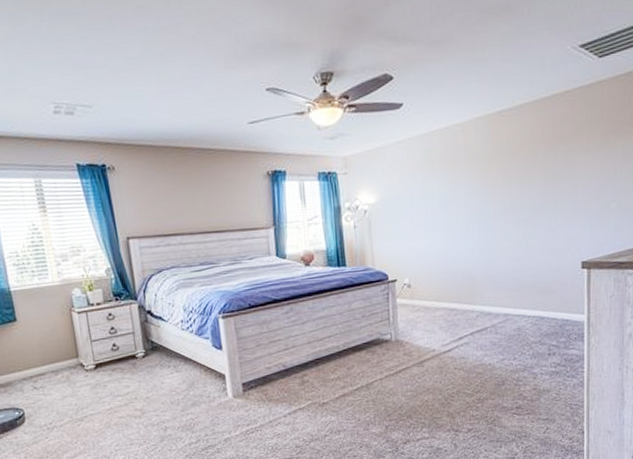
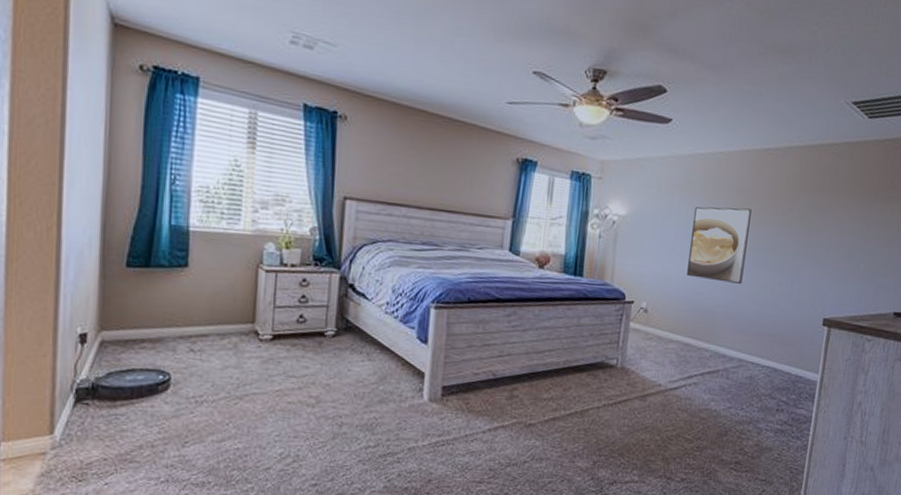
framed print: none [439,172,496,248] -> present [687,206,752,284]

